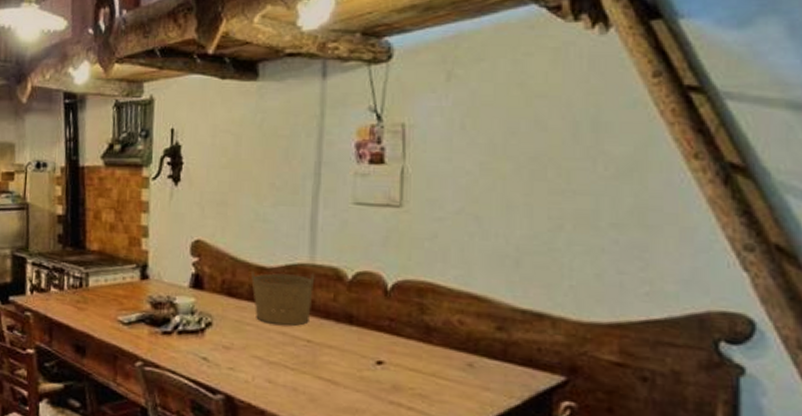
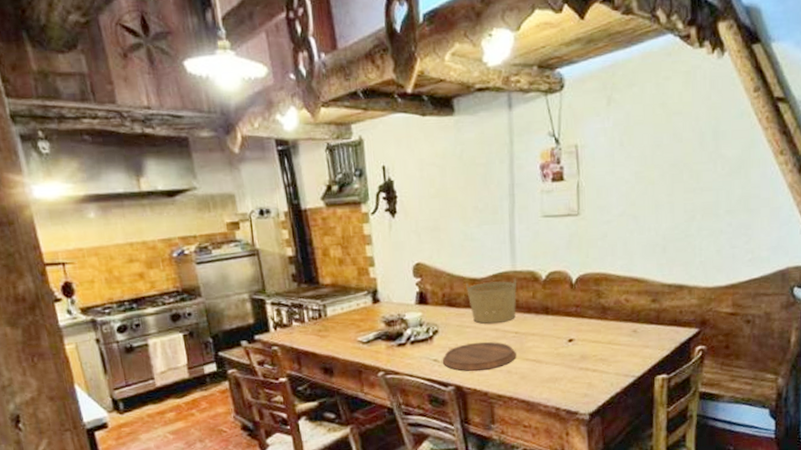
cutting board: none [212,344,306,382] -> present [442,341,516,371]

